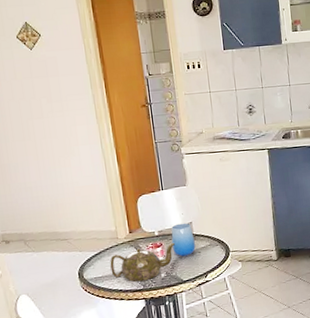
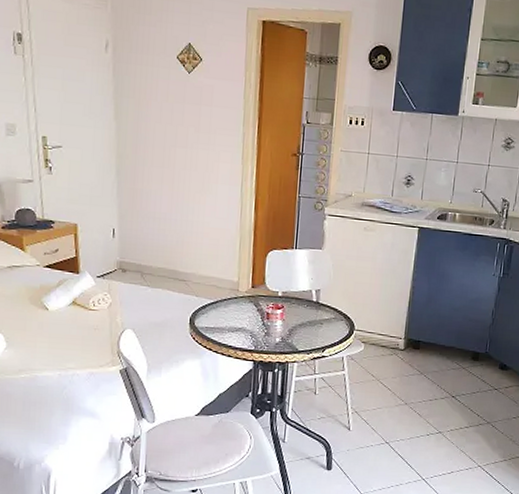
teapot: present [110,242,175,282] -> none [224,305,297,342]
cup: present [171,222,196,257] -> none [294,288,320,325]

